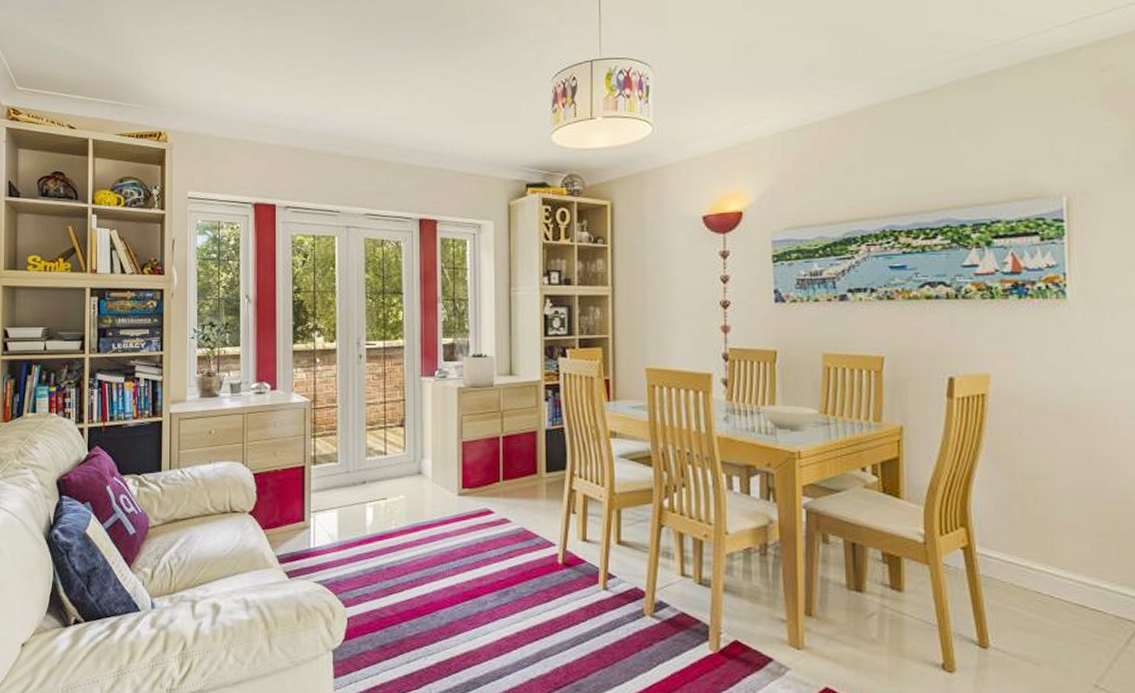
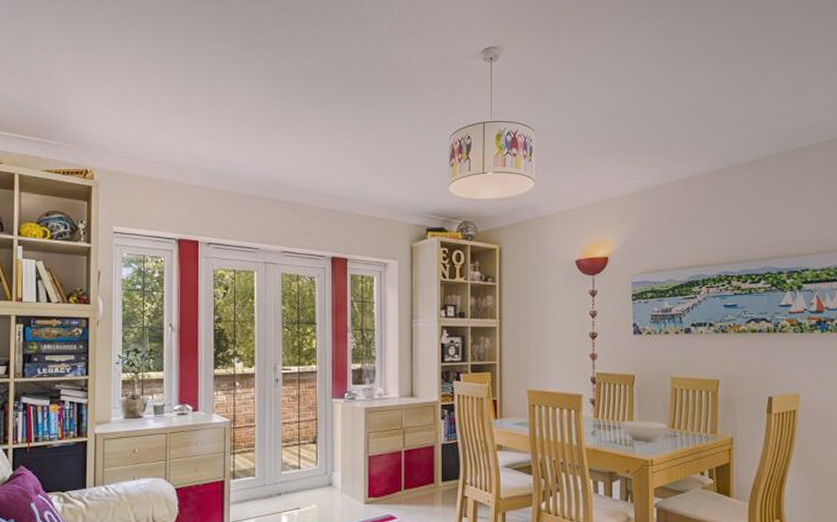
planter: present [462,353,495,388] -> none [369,378,398,408]

